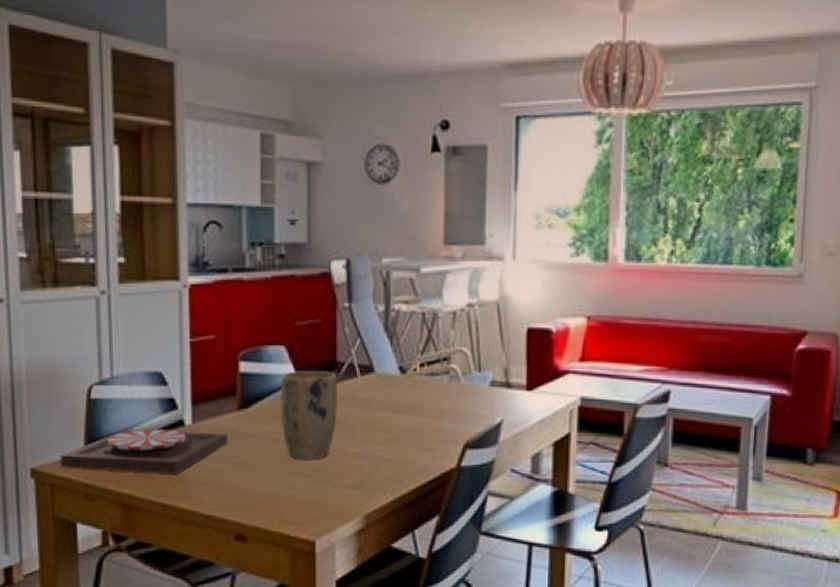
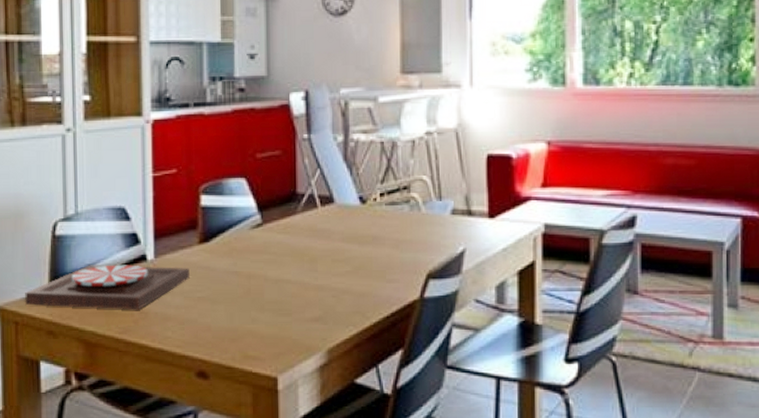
plant pot: present [280,370,339,460] -> none [241,202,299,294]

